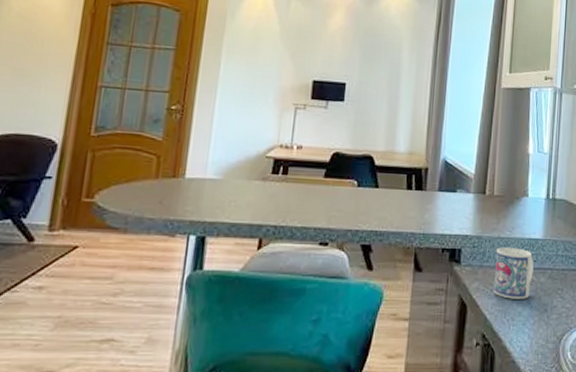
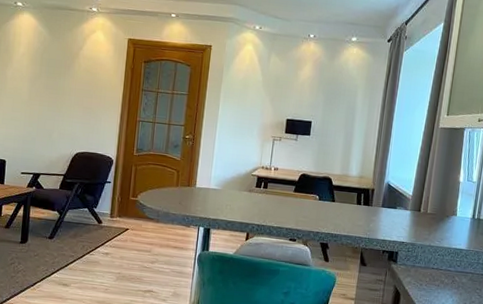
mug: present [493,247,534,299] -> none [422,253,458,294]

